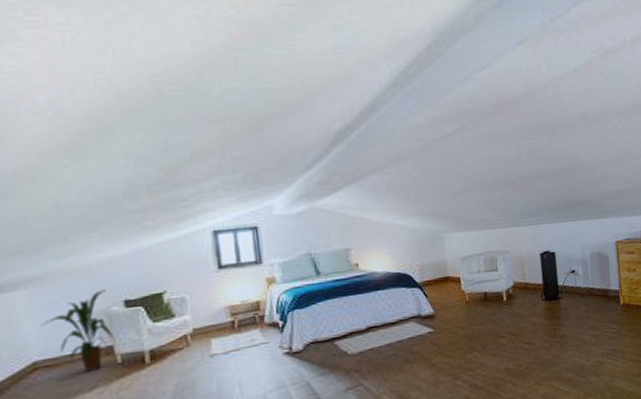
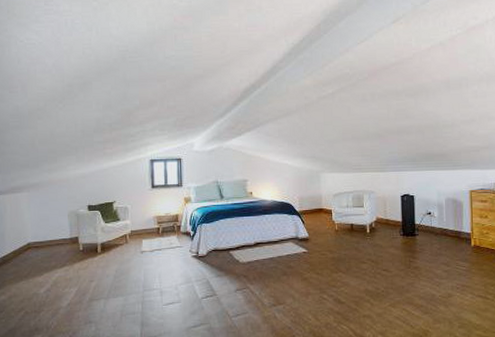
house plant: present [39,289,113,372] -> none [34,196,79,254]

